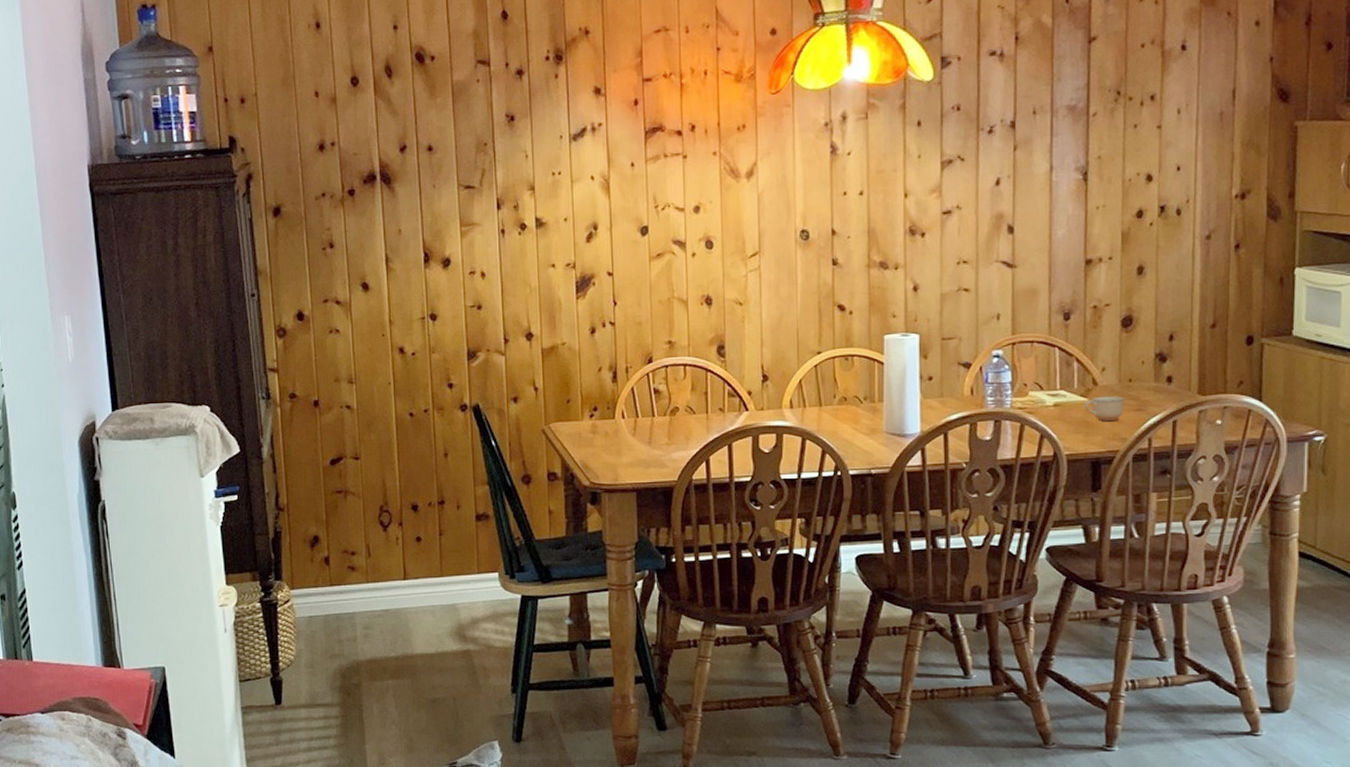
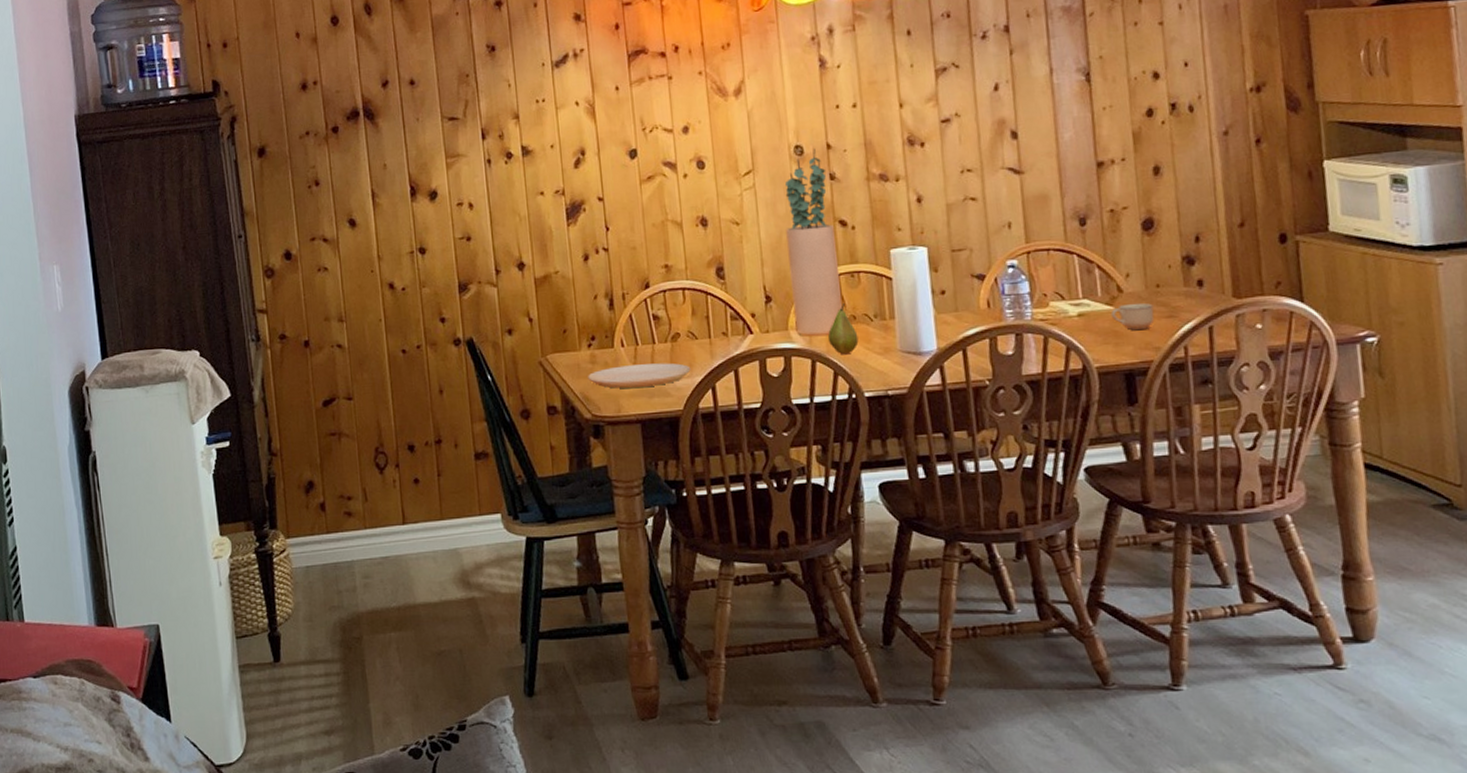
plate: none [587,435,687,458] -> present [587,363,691,389]
vase: none [785,233,835,416] -> present [785,148,842,338]
fruit: none [818,385,848,433] -> present [827,304,859,354]

